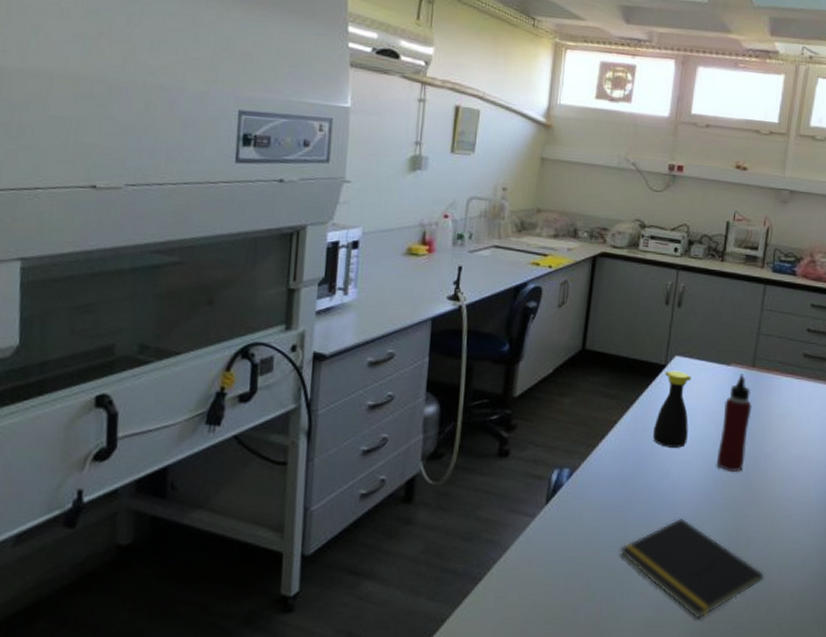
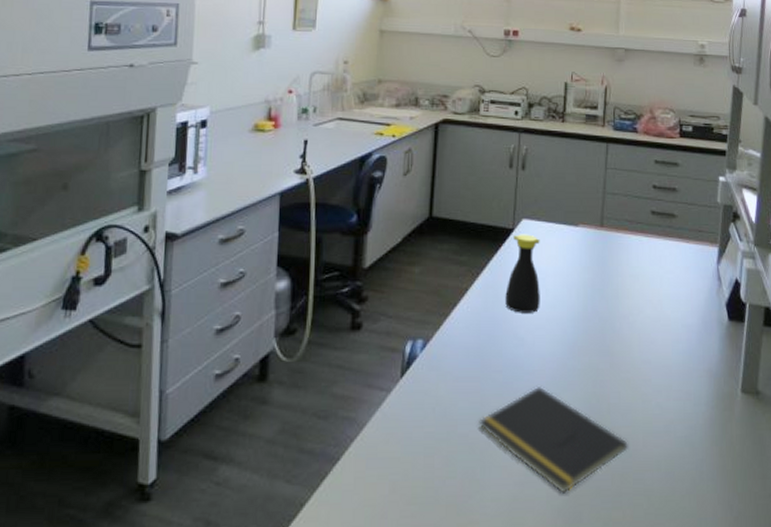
water bottle: present [717,374,752,473] -> none [572,234,603,337]

